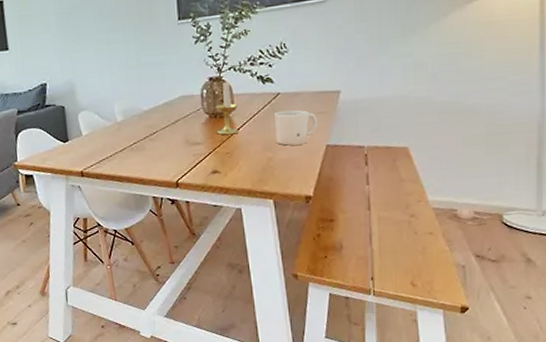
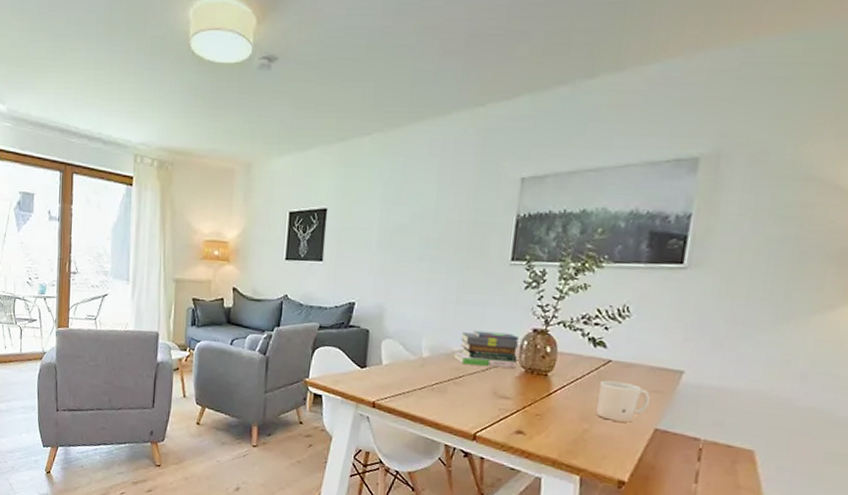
books: none [144,85,201,122] -> present [453,330,518,368]
candlestick: present [214,79,238,136] -> none [529,334,560,396]

